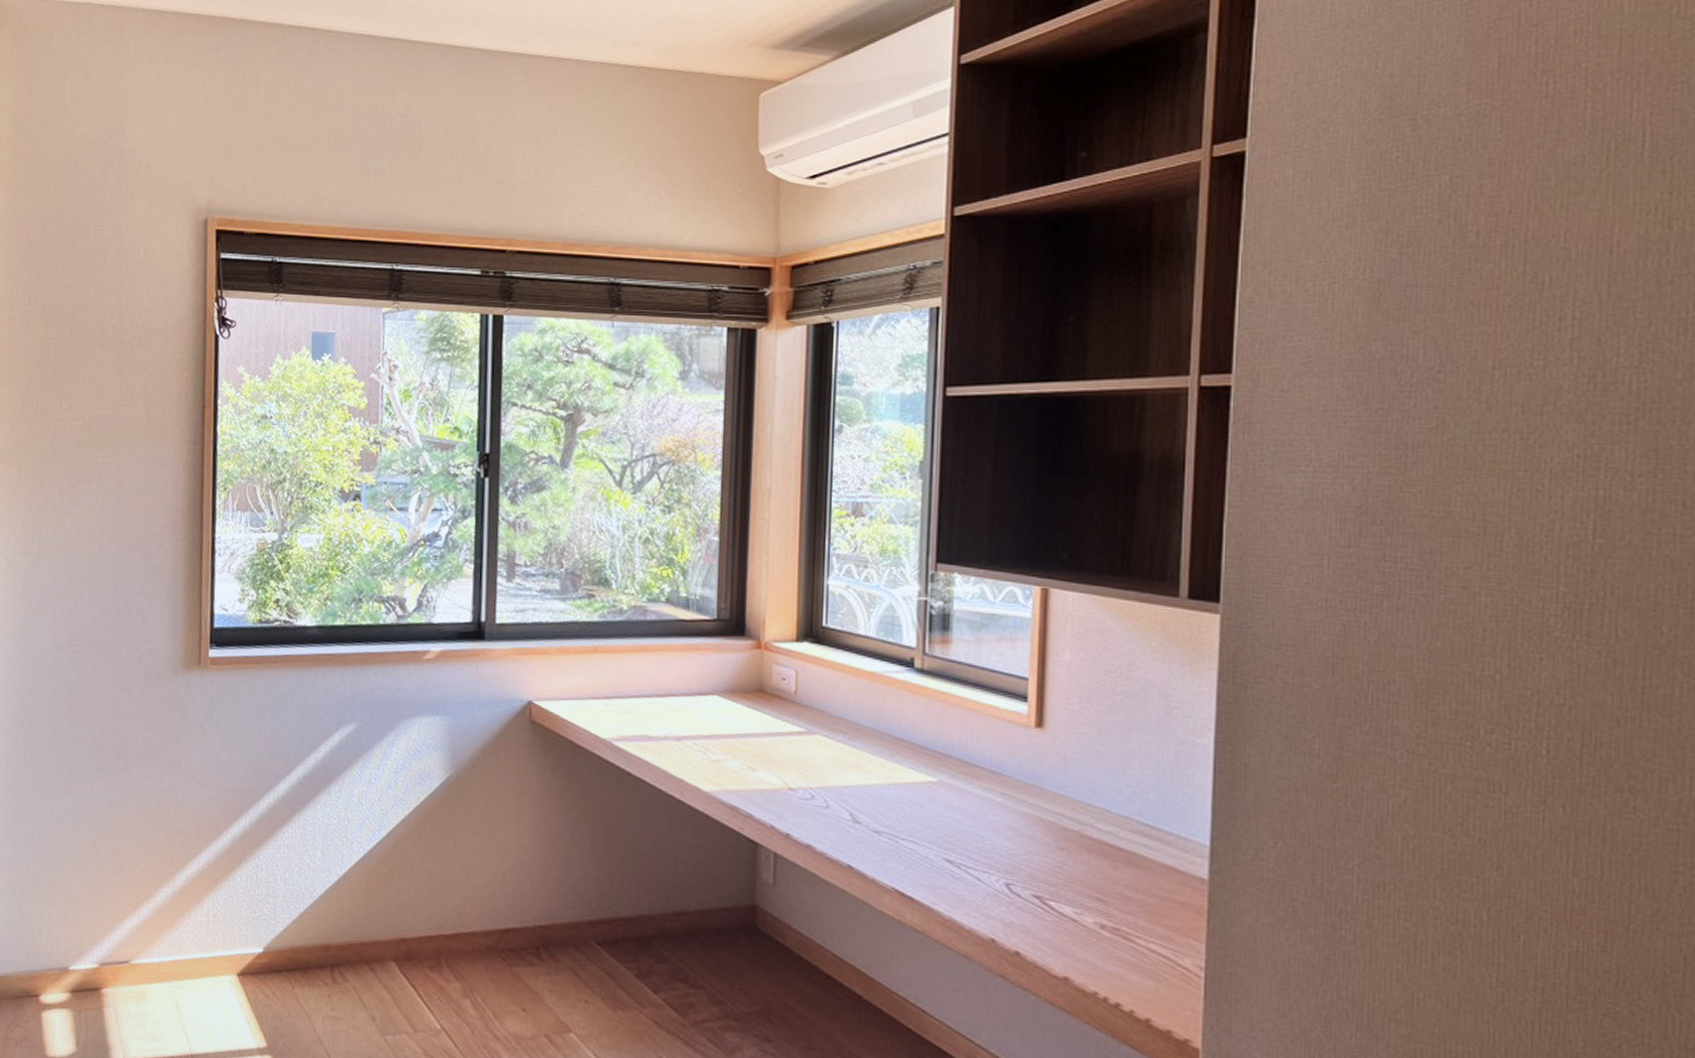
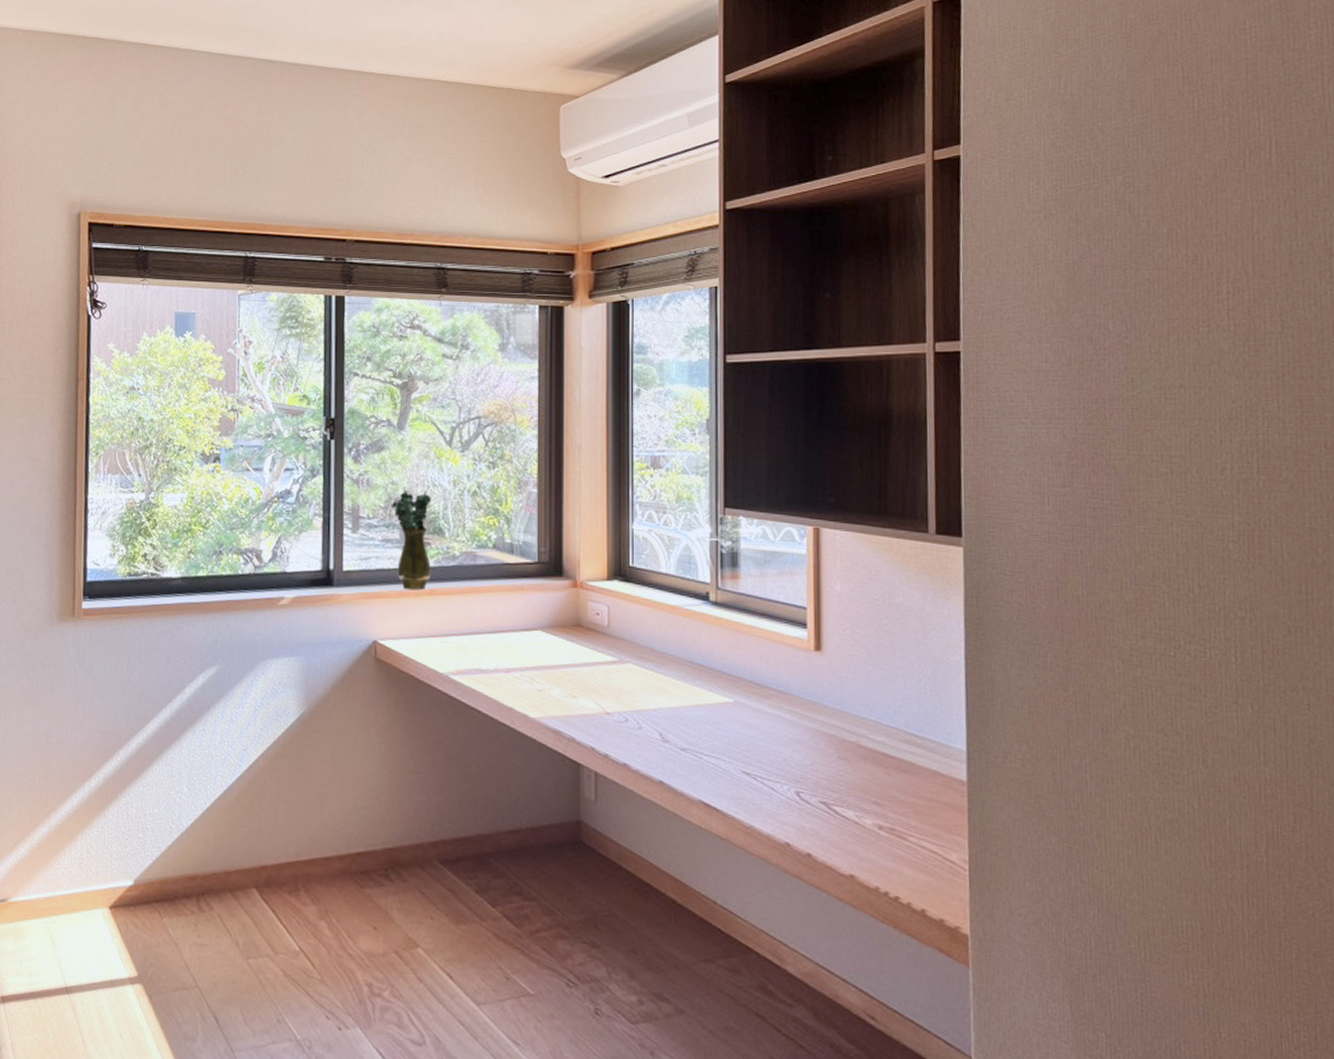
vase: none [551,532,598,648] -> present [391,487,432,591]

